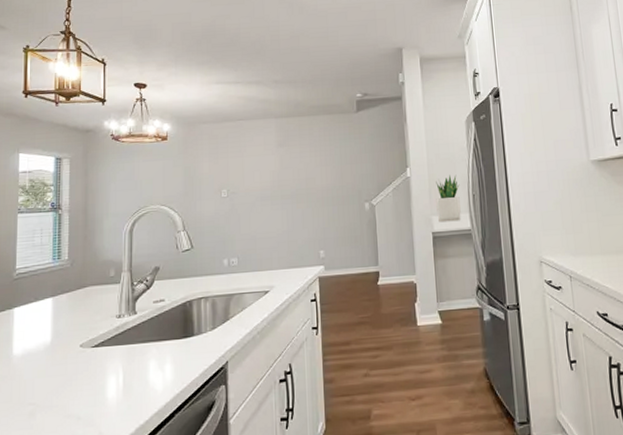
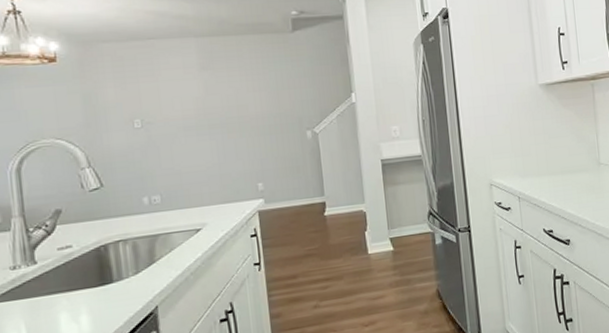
planter: present [436,174,461,223] -> none [383,99,411,150]

